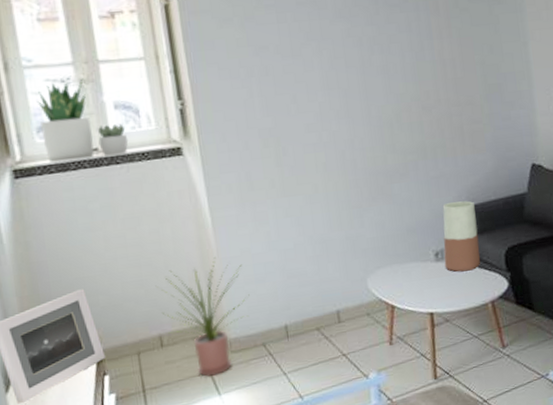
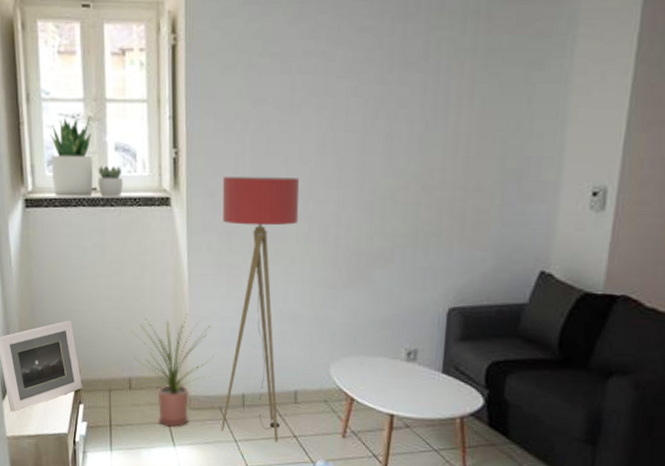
floor lamp: none [234,113,328,368] -> present [221,176,300,442]
vase: present [442,201,481,272] -> none [415,300,462,379]

